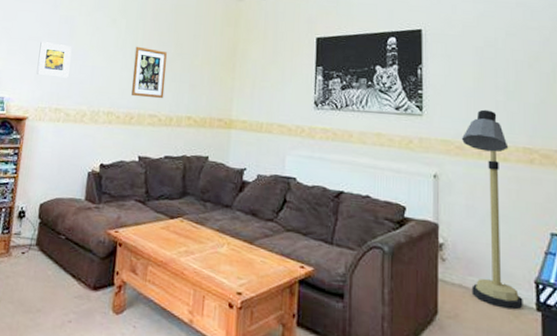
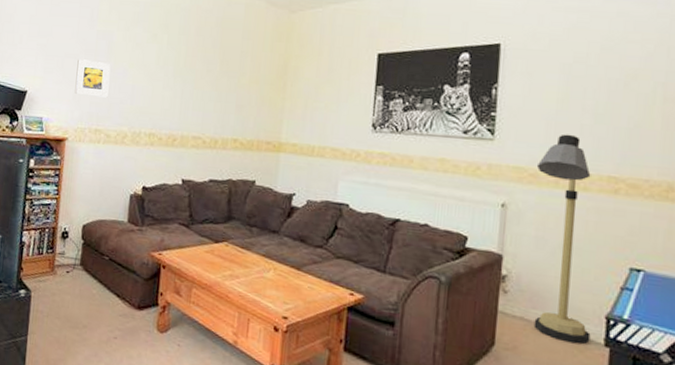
wall art: present [131,46,167,99] -> none [174,63,212,120]

